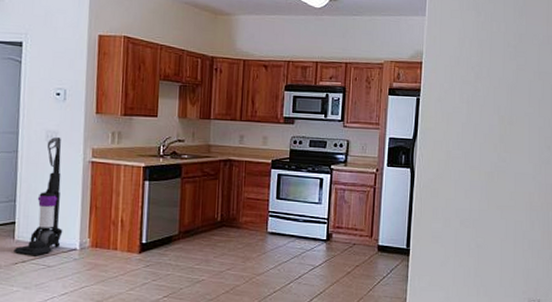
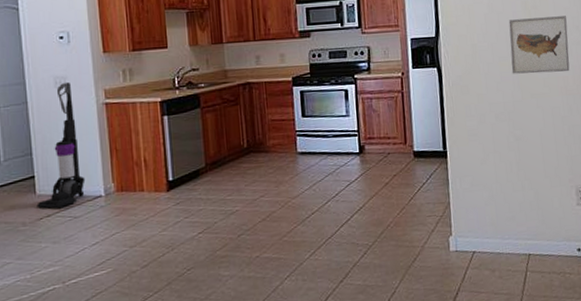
wall art: none [481,132,539,189] -> present [508,16,570,74]

